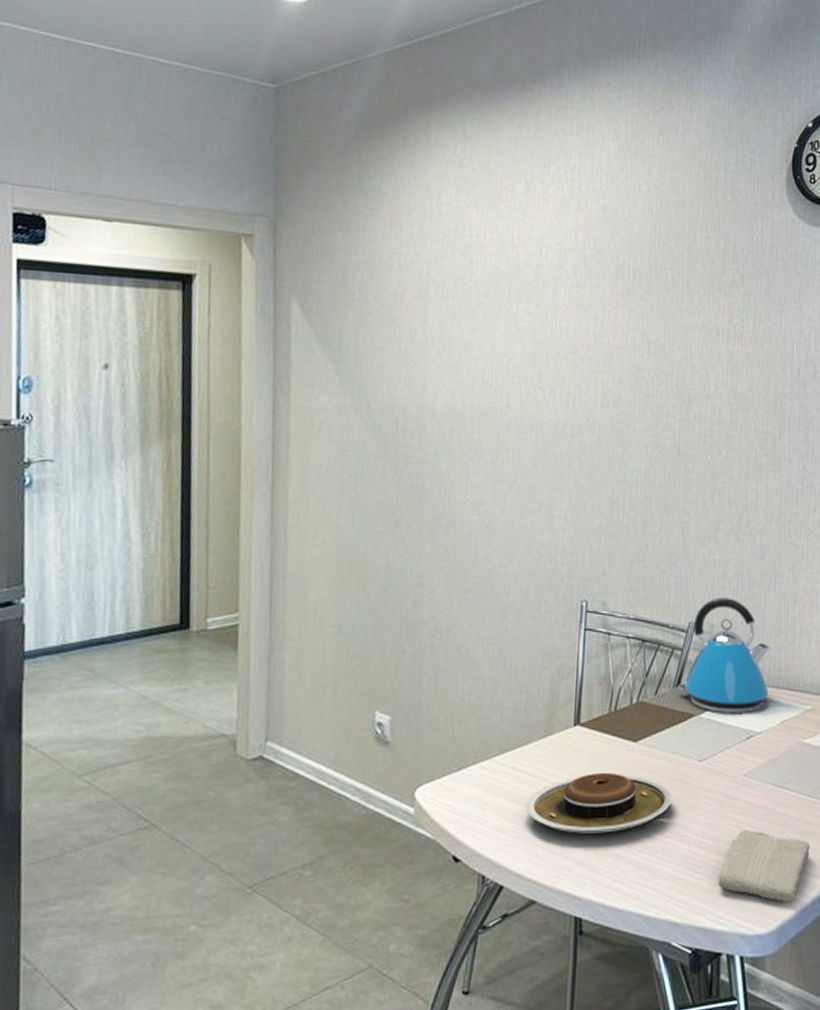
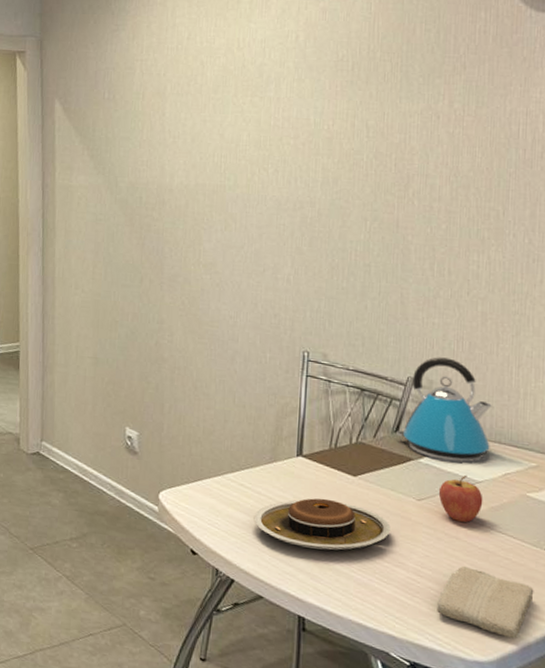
fruit: none [719,726,763,781] -> present [438,475,483,523]

